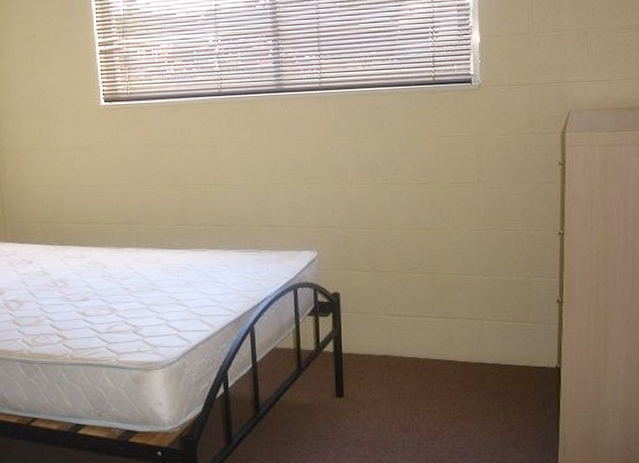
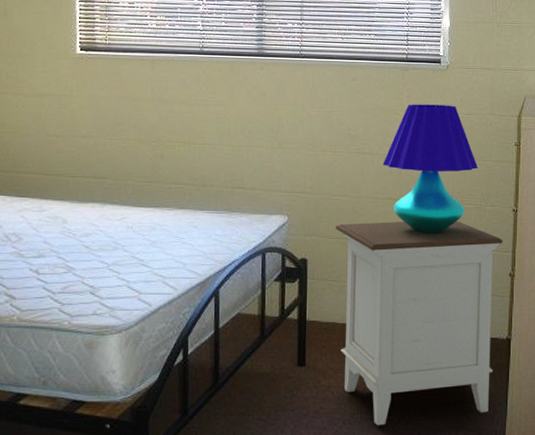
nightstand: none [367,247,549,455] -> present [335,220,503,426]
table lamp: none [413,126,518,262] -> present [382,104,479,233]

